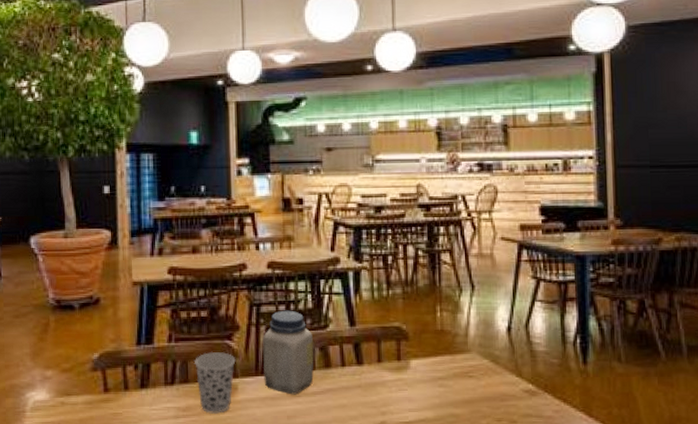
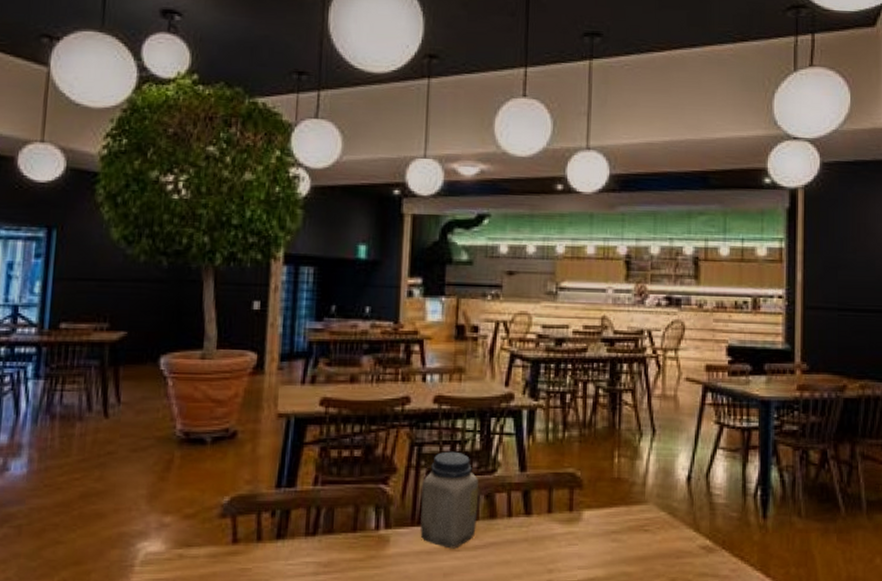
cup: present [193,351,236,415] -> none [341,497,390,571]

